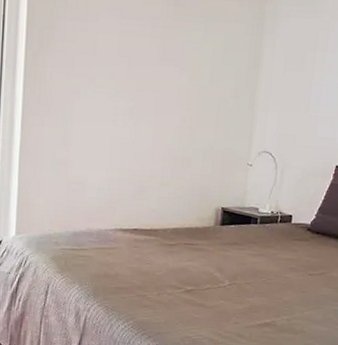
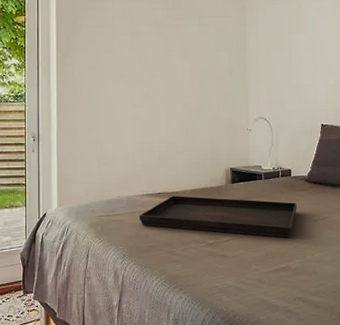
serving tray: none [109,233,293,292] -> present [139,196,297,238]

